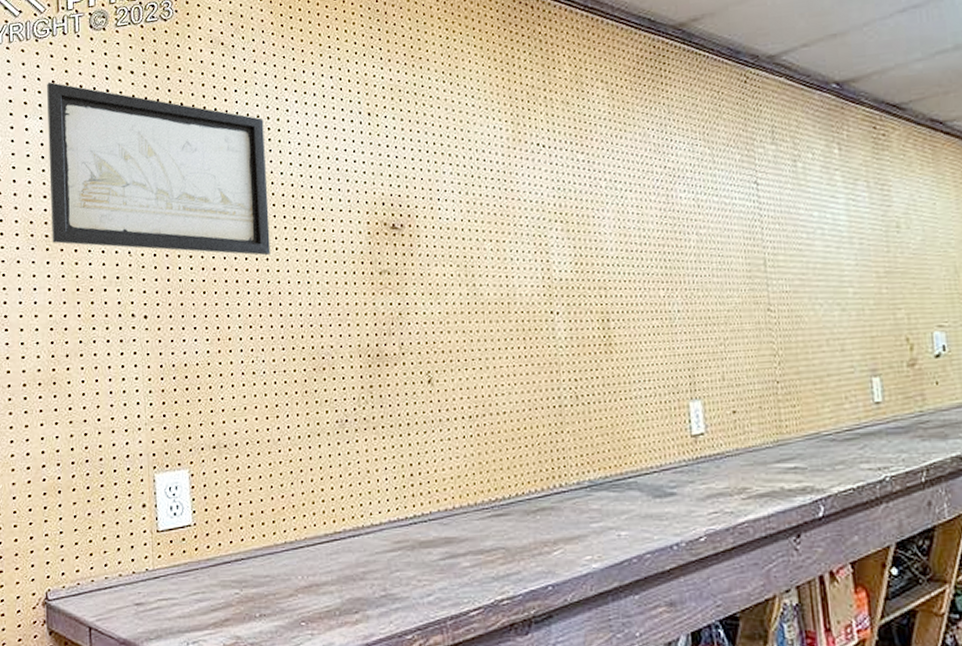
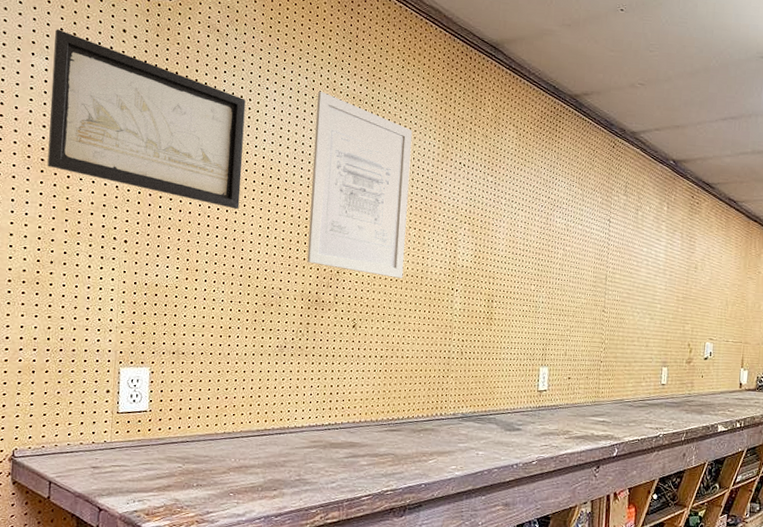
wall art: none [346,89,484,310] -> present [307,91,413,278]

